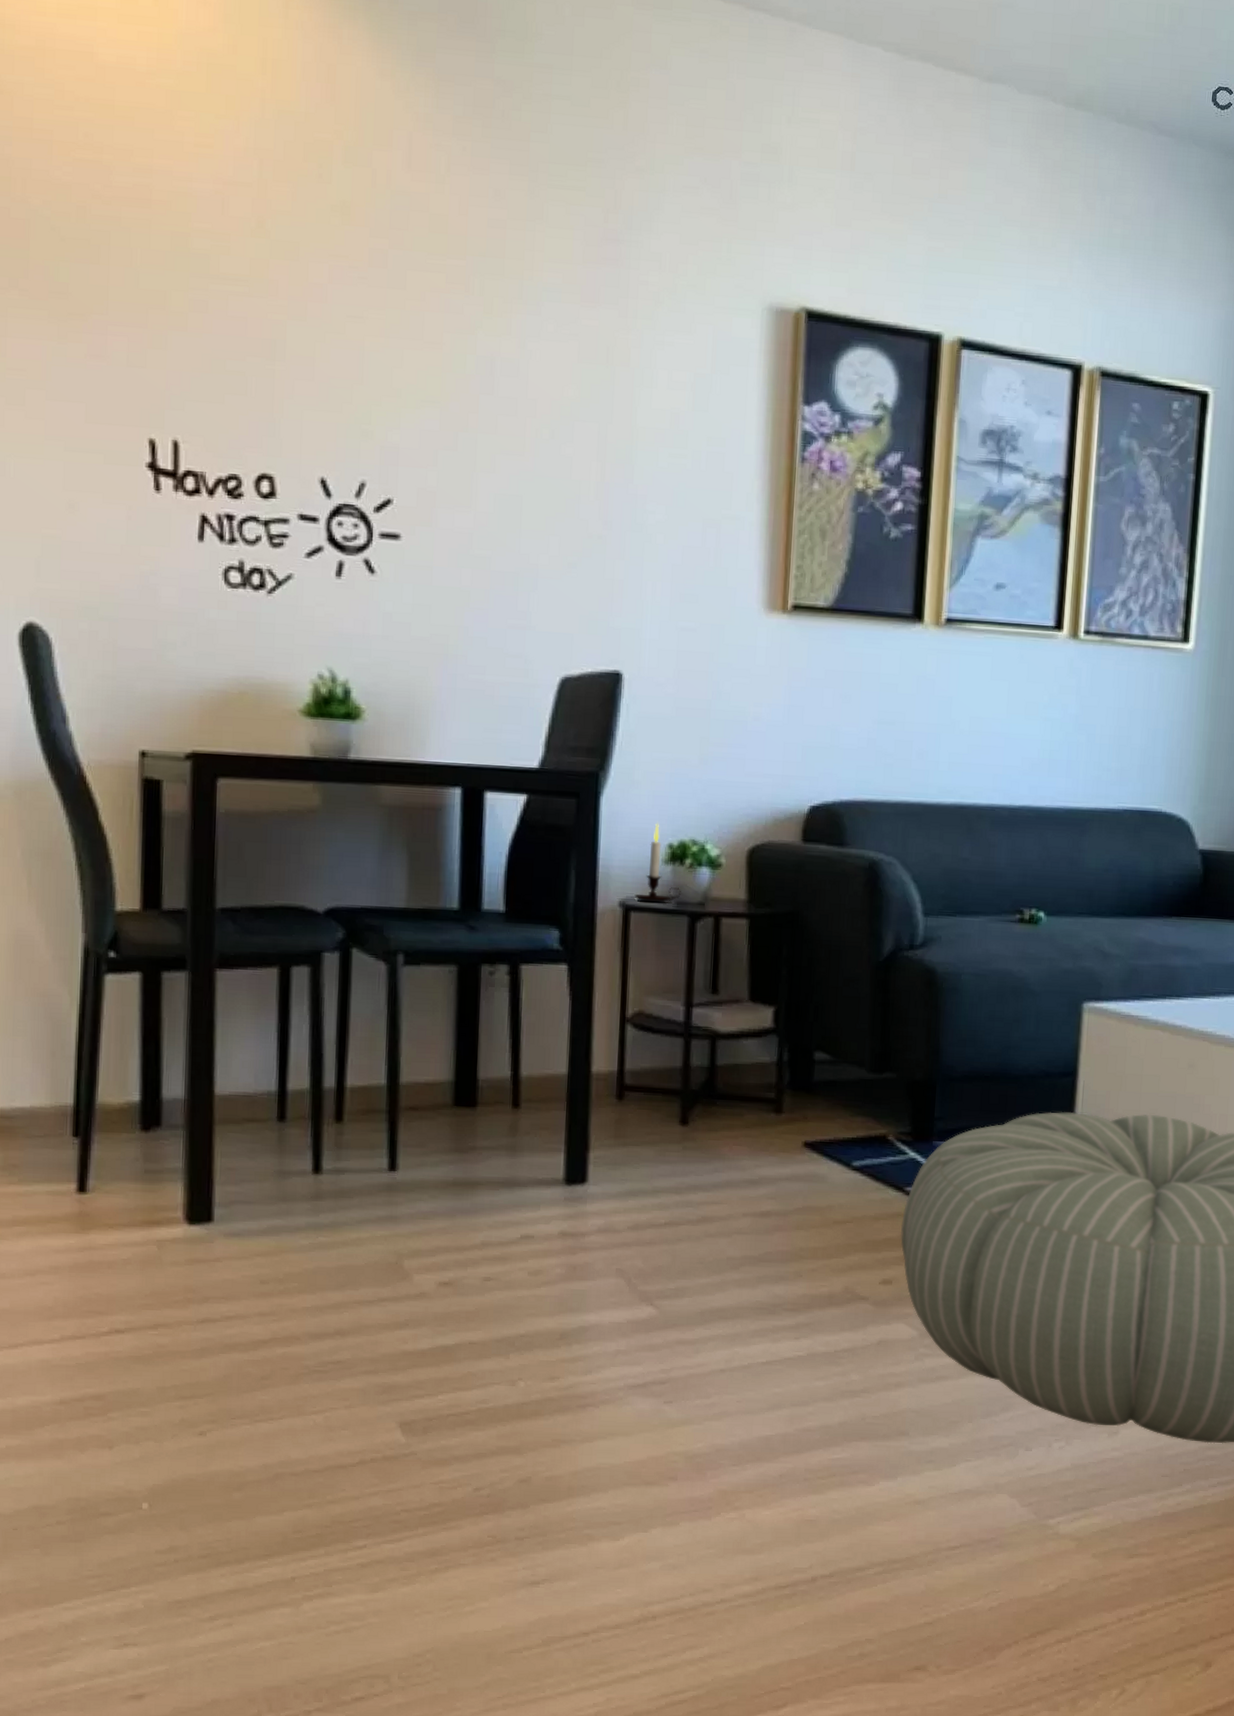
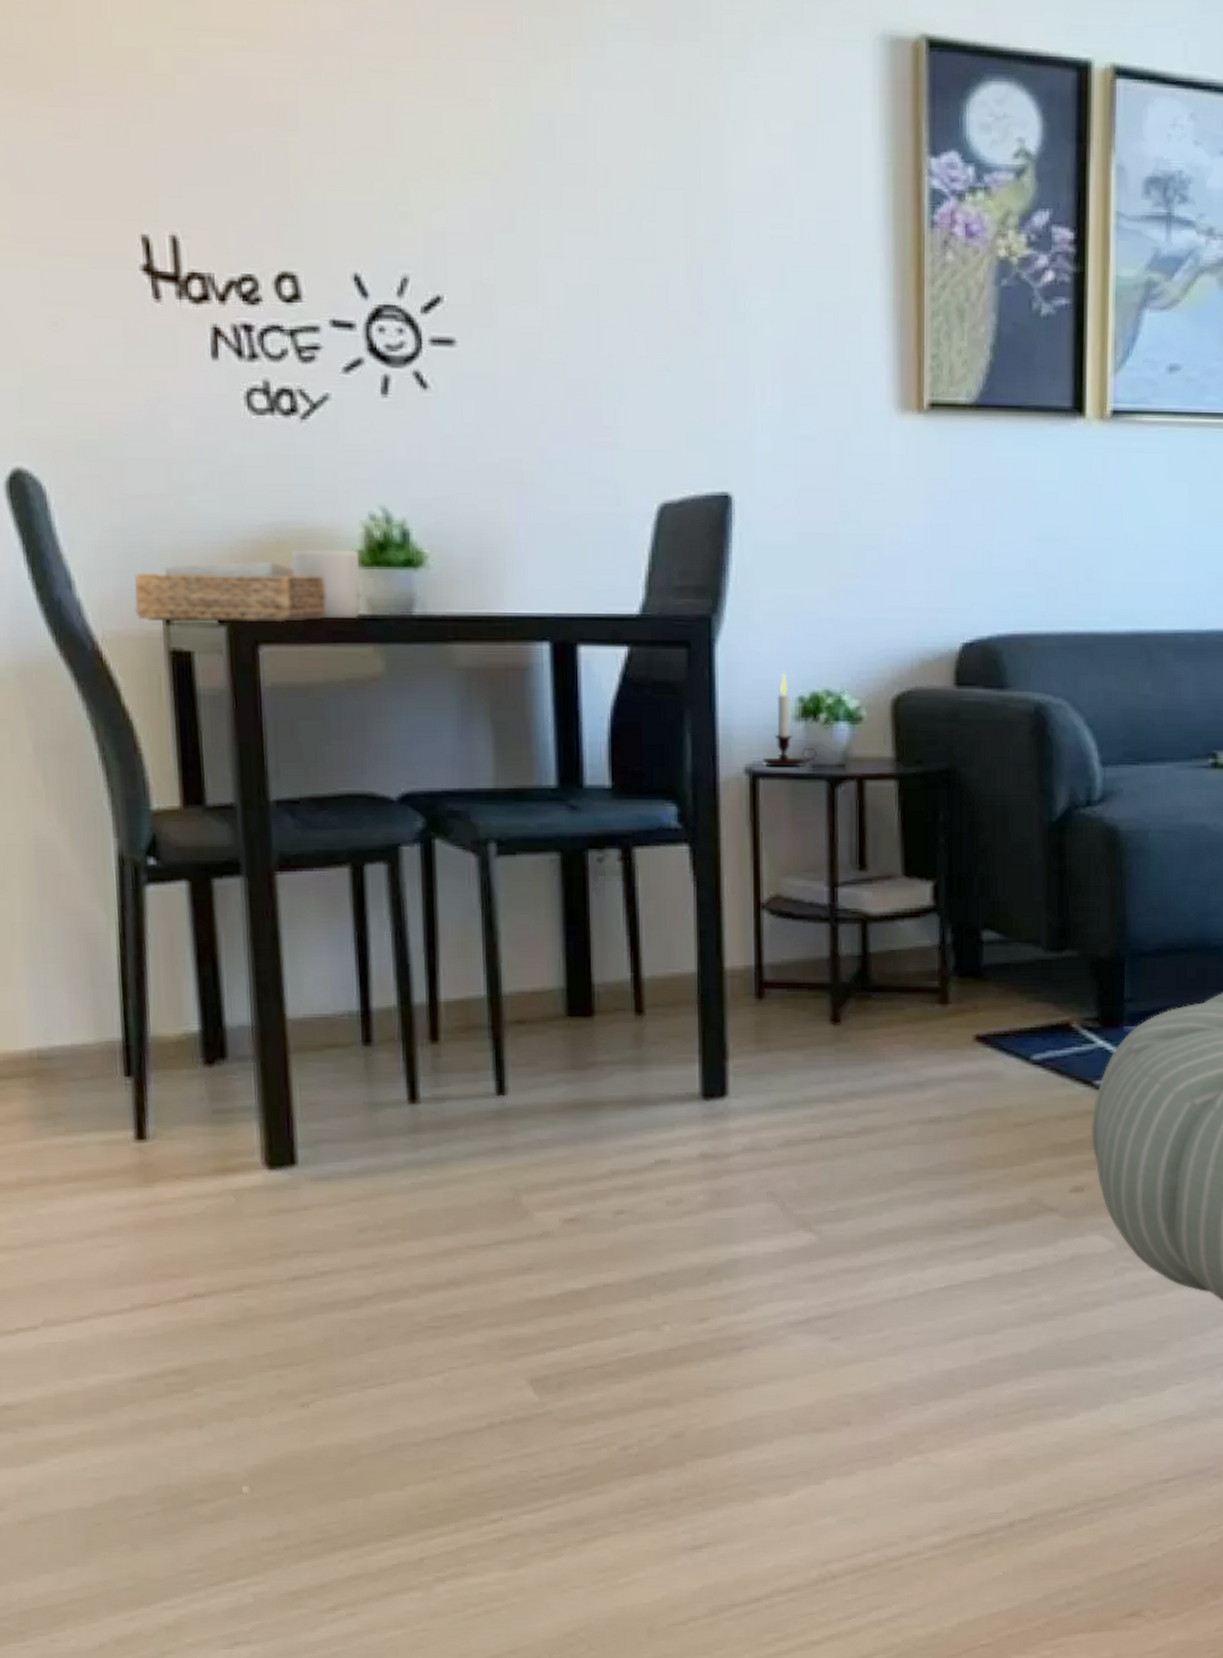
napkin holder: none [117,707,277,761] -> present [134,561,326,623]
mug: none [250,701,307,759] -> present [291,550,362,618]

